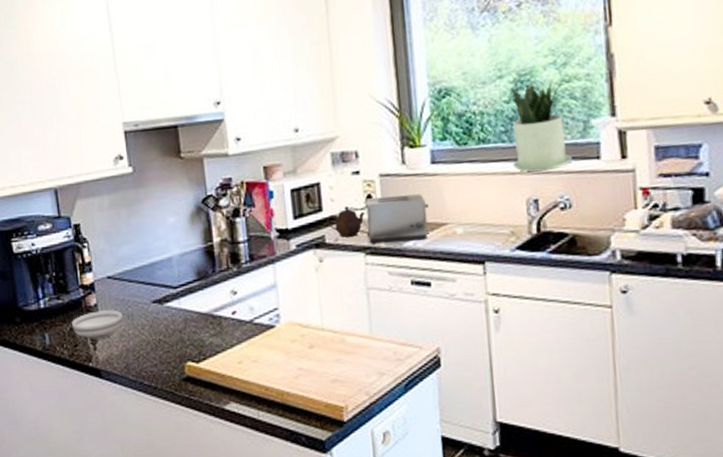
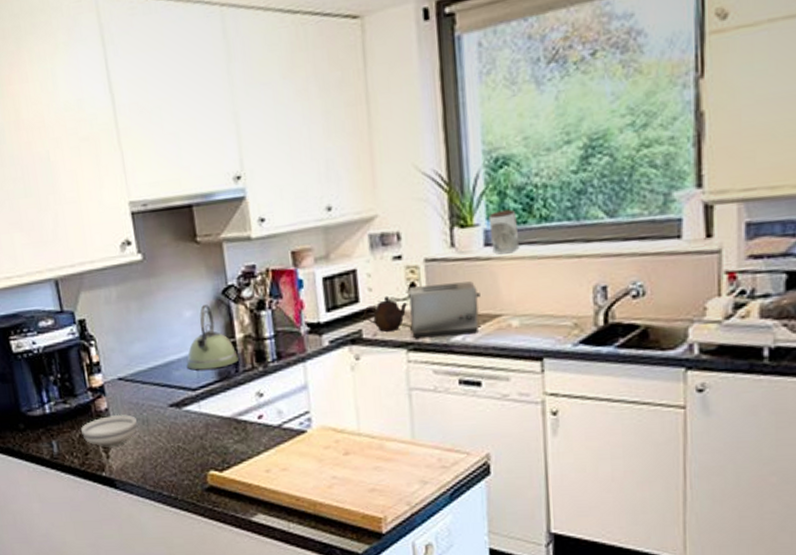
kettle: none [168,212,217,271] -> present [186,305,240,371]
jar: none [434,133,462,171] -> present [489,209,520,255]
planter: present [511,82,572,172] -> none [579,147,648,255]

